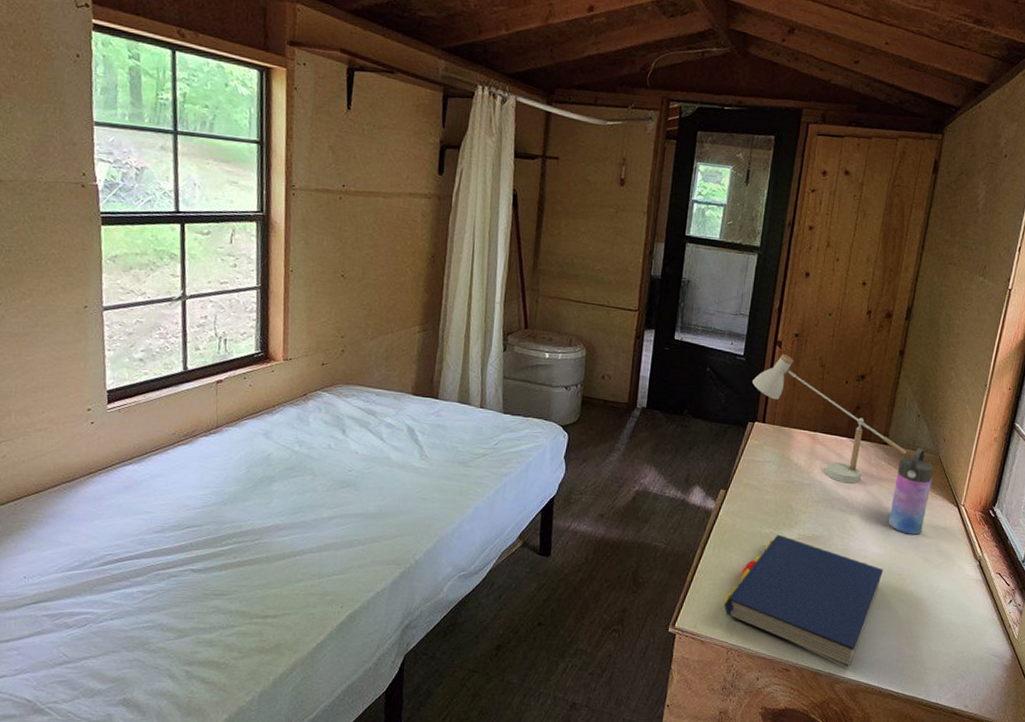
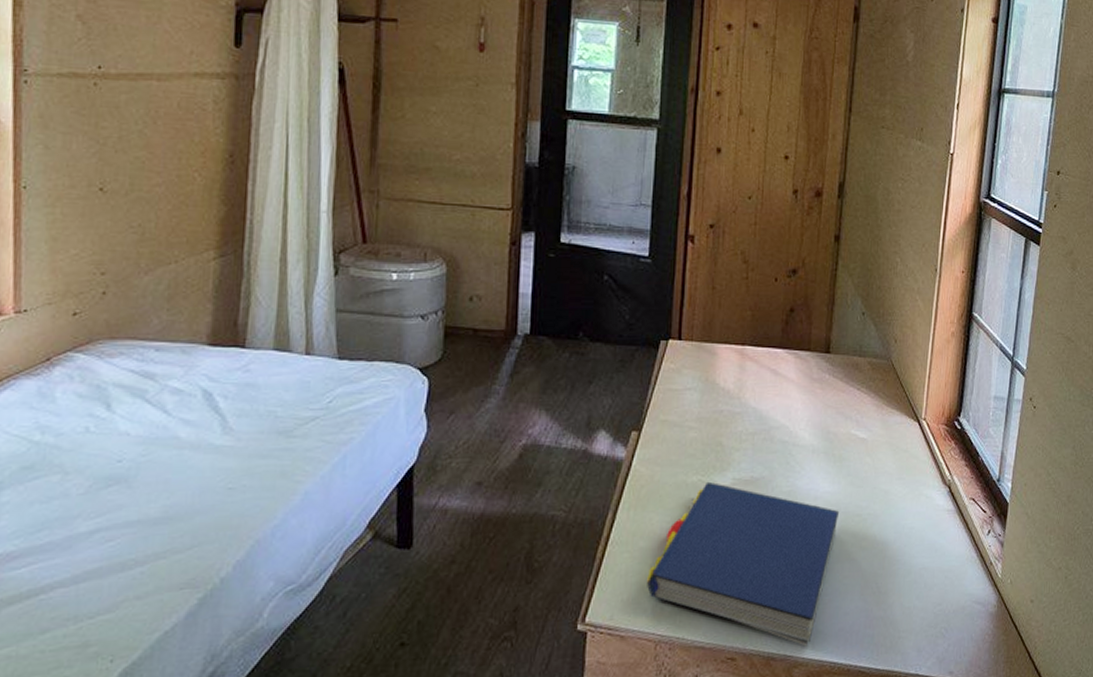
desk lamp: present [751,353,907,484] -> none [661,250,853,407]
water bottle: present [888,448,933,535] -> none [840,353,886,463]

